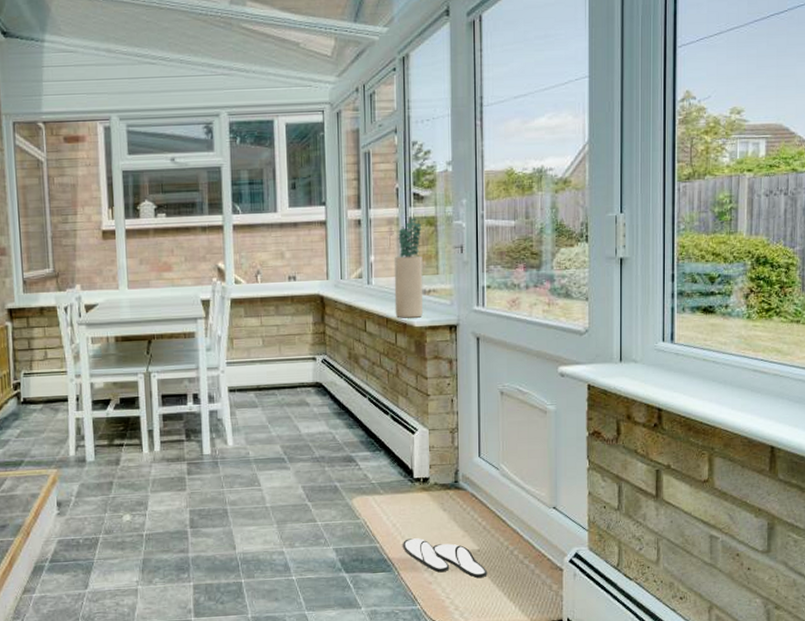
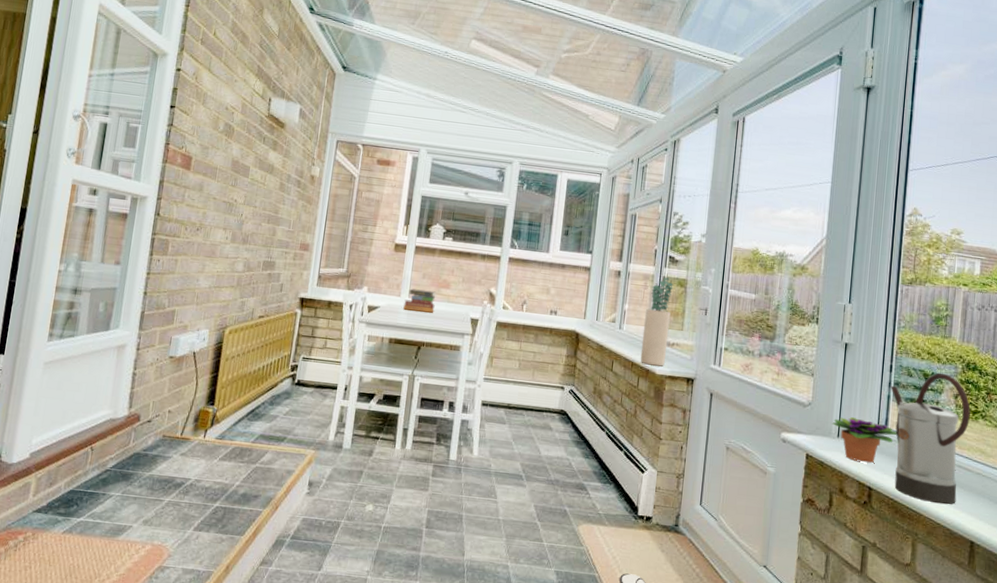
books: none [124,277,159,303] -> present [403,288,436,313]
potted flower: none [613,338,685,384] -> present [832,417,897,464]
watering can: none [673,273,763,413] -> present [890,372,971,504]

